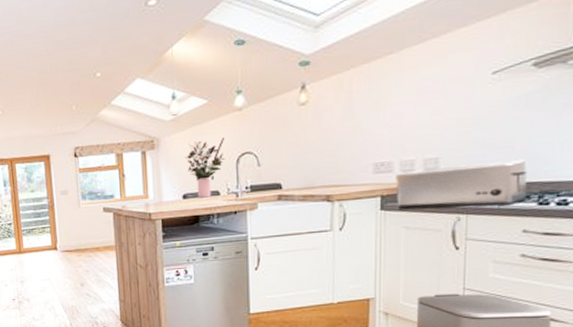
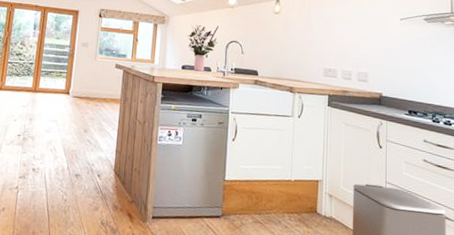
toaster: present [395,158,528,209] -> none [338,79,425,119]

